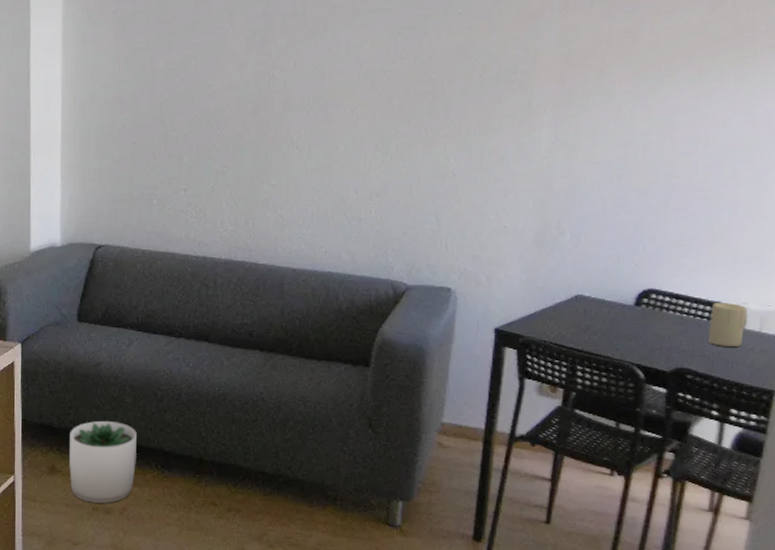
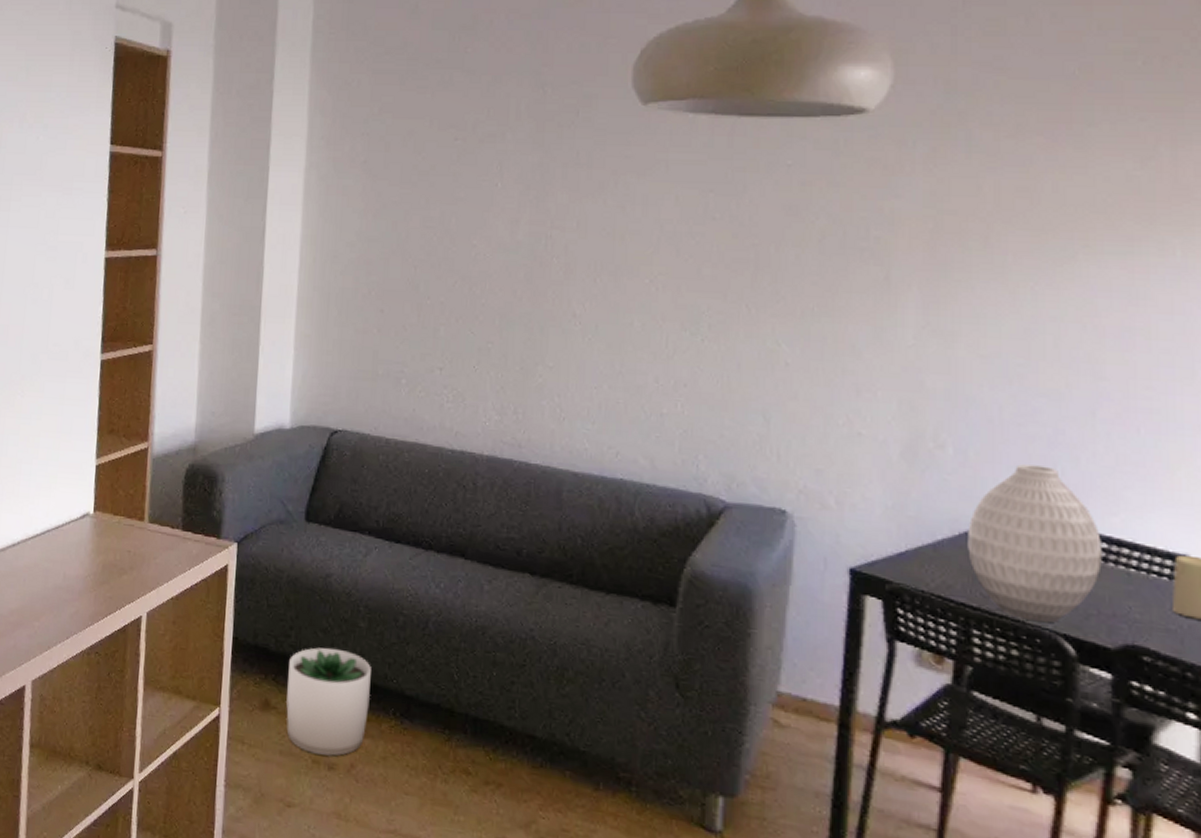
vase: none [576,243,666,357] -> present [968,464,1102,623]

